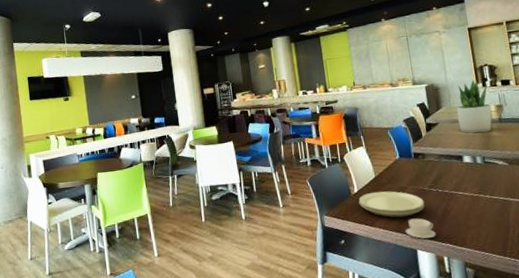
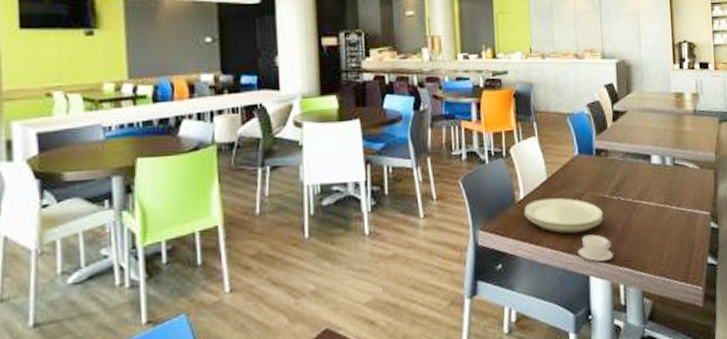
planter: present [457,80,492,134] -> none [648,59,687,127]

